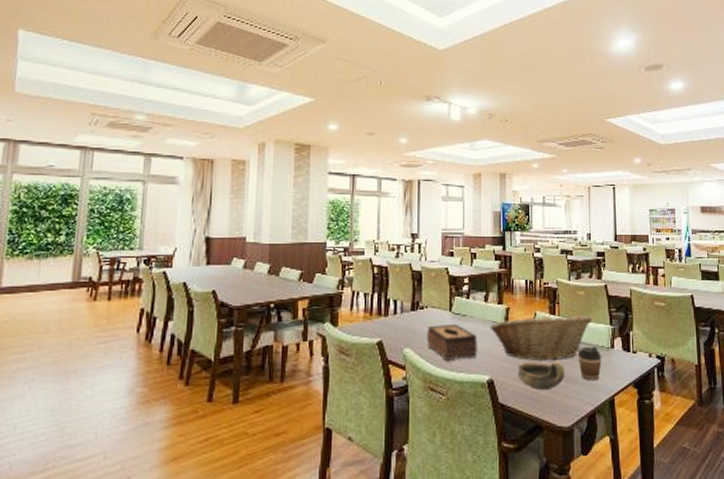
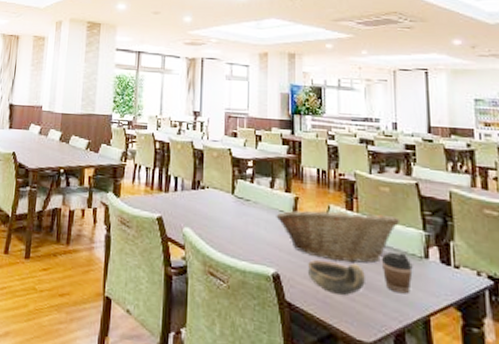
tissue box: present [427,323,478,361] -> none [207,206,262,248]

